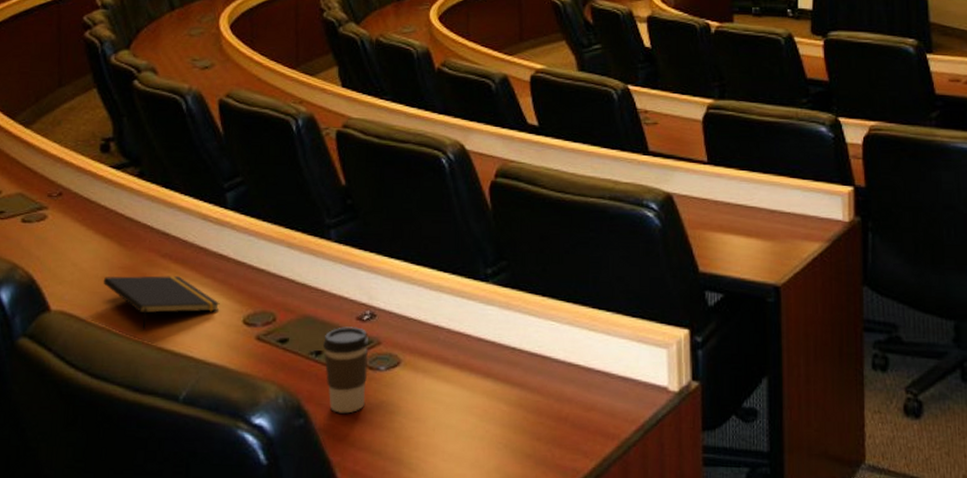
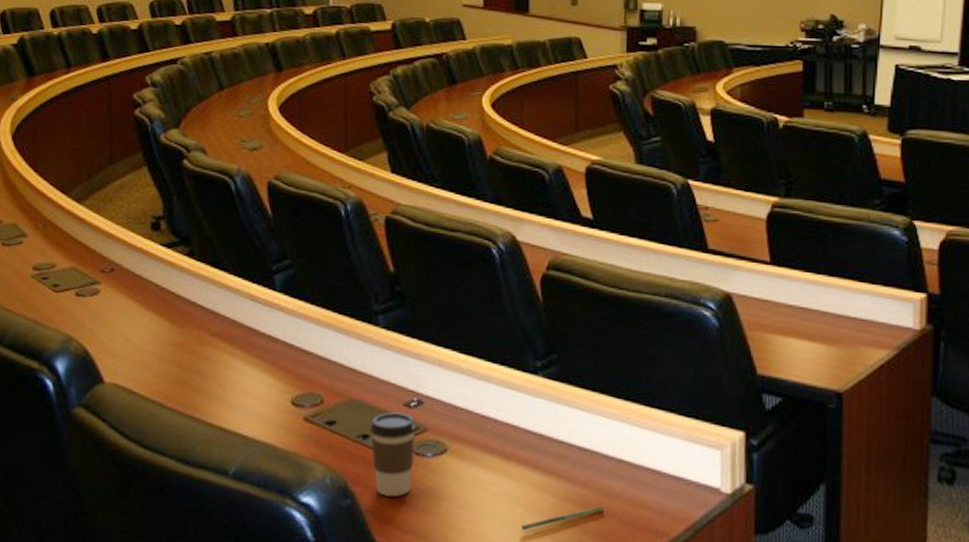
notepad: present [103,275,220,330] -> none [154,351,269,406]
pen: none [475,410,557,441] -> present [521,505,605,531]

